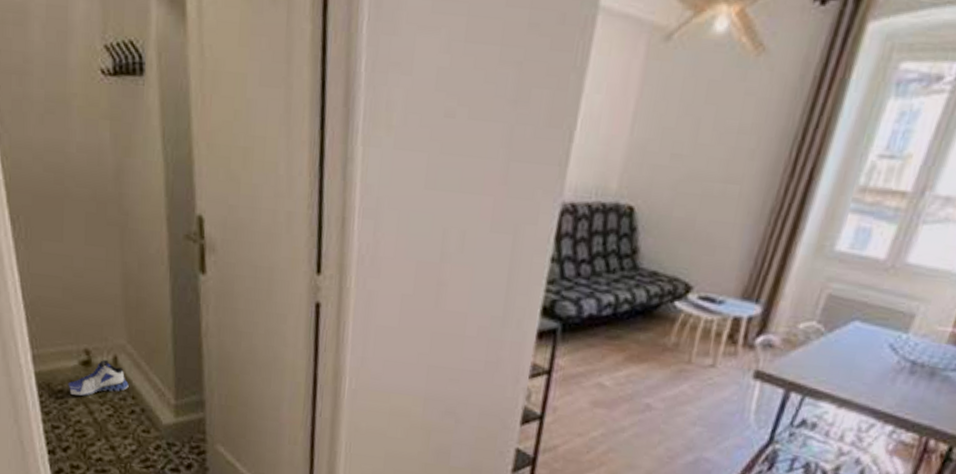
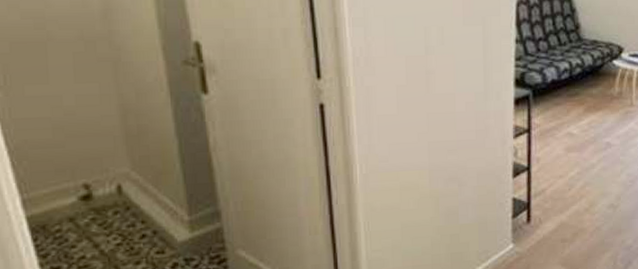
sneaker: present [68,359,129,396] -> none [66,190,137,232]

